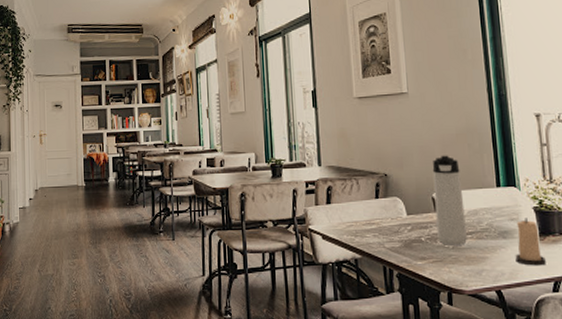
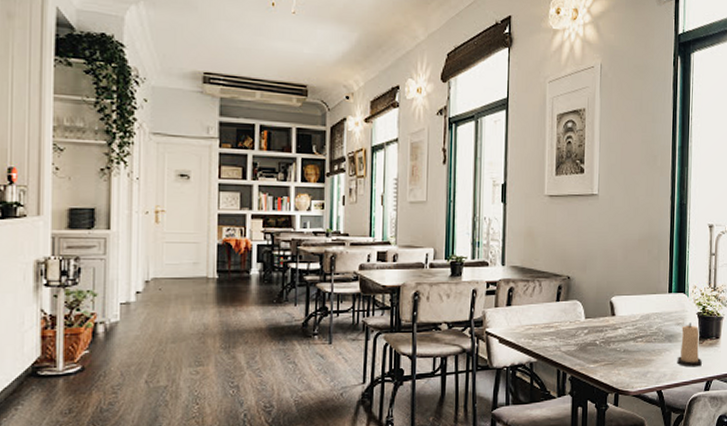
thermos bottle: present [432,155,467,245] -> none [611,260,639,349]

